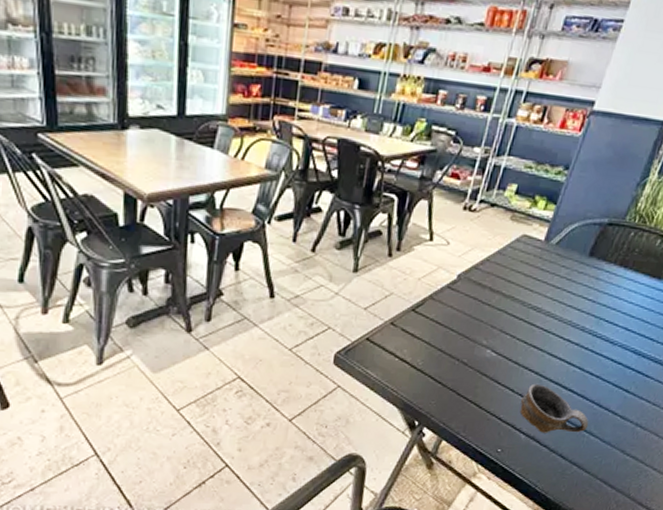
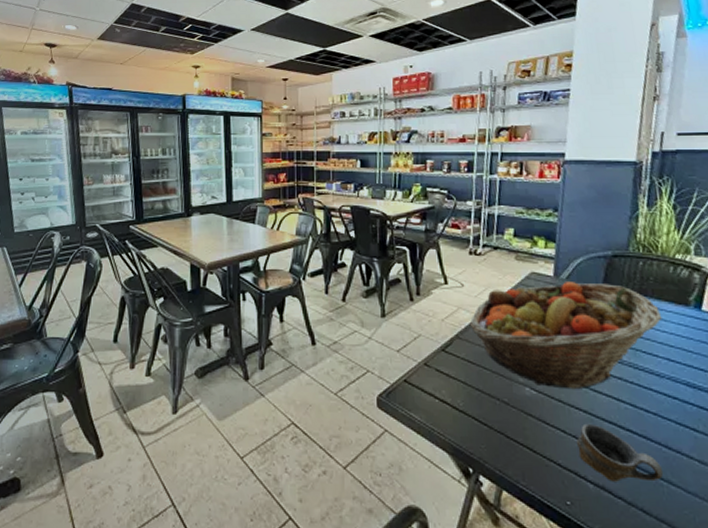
fruit basket: none [446,247,634,353] -> present [469,282,662,390]

